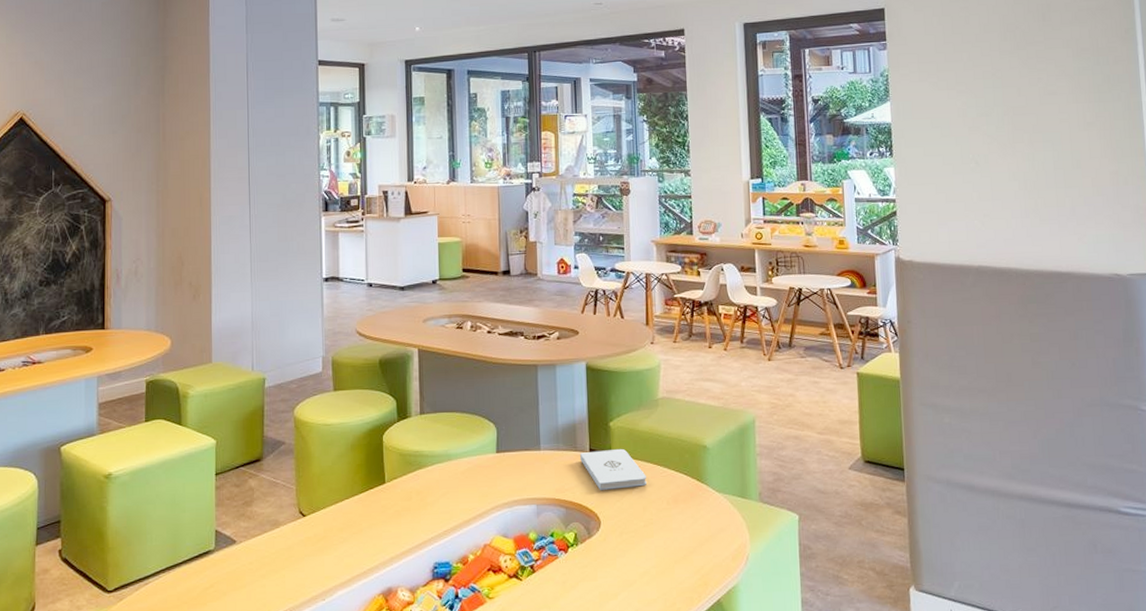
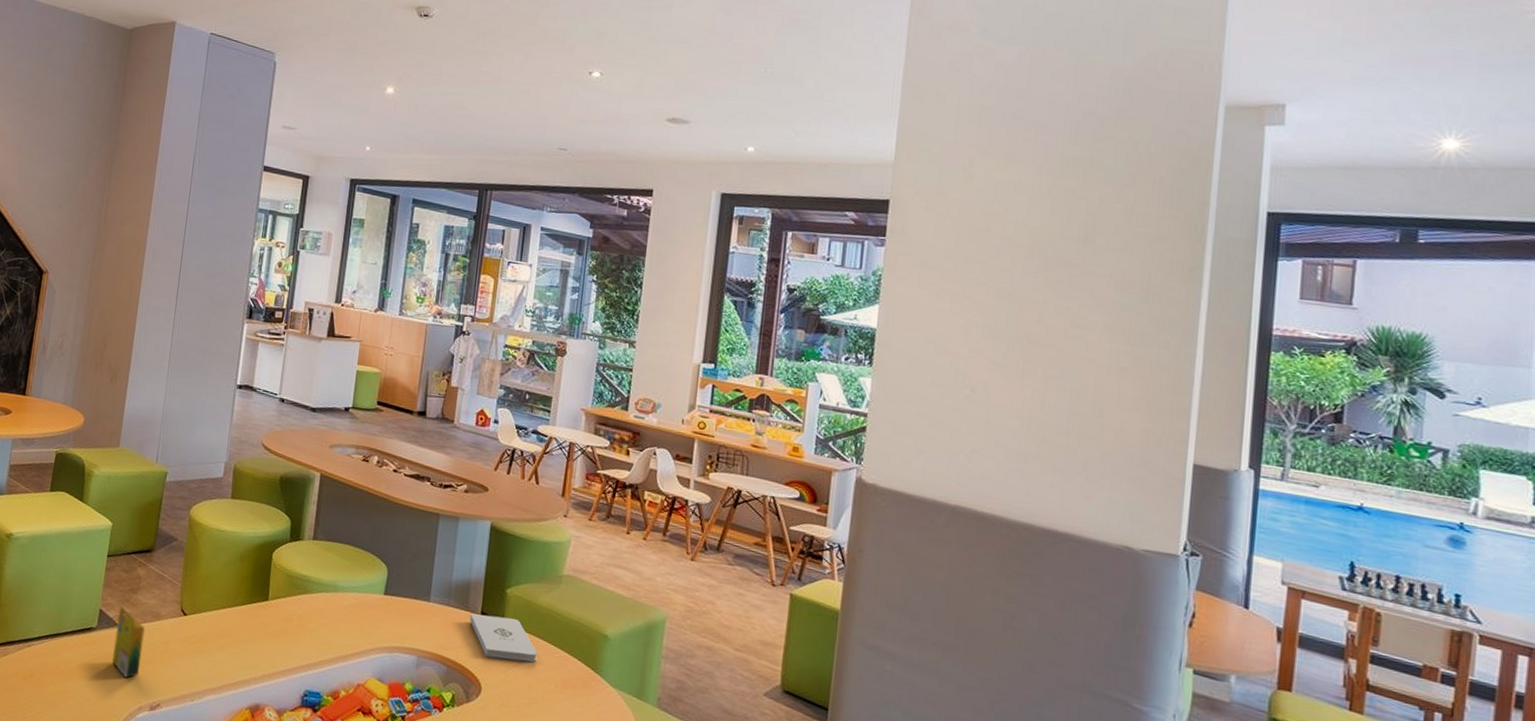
crayon box: none [235,521,266,593] -> present [112,606,145,678]

